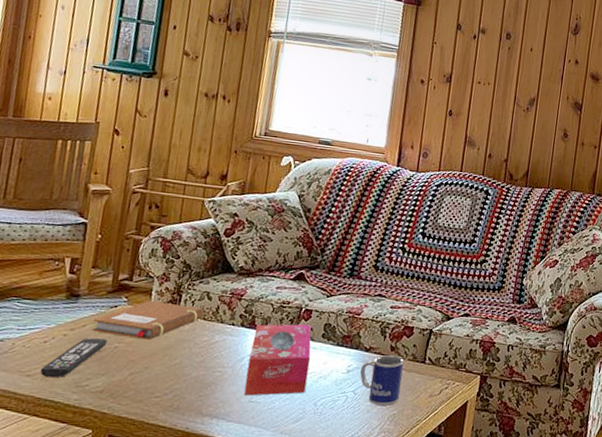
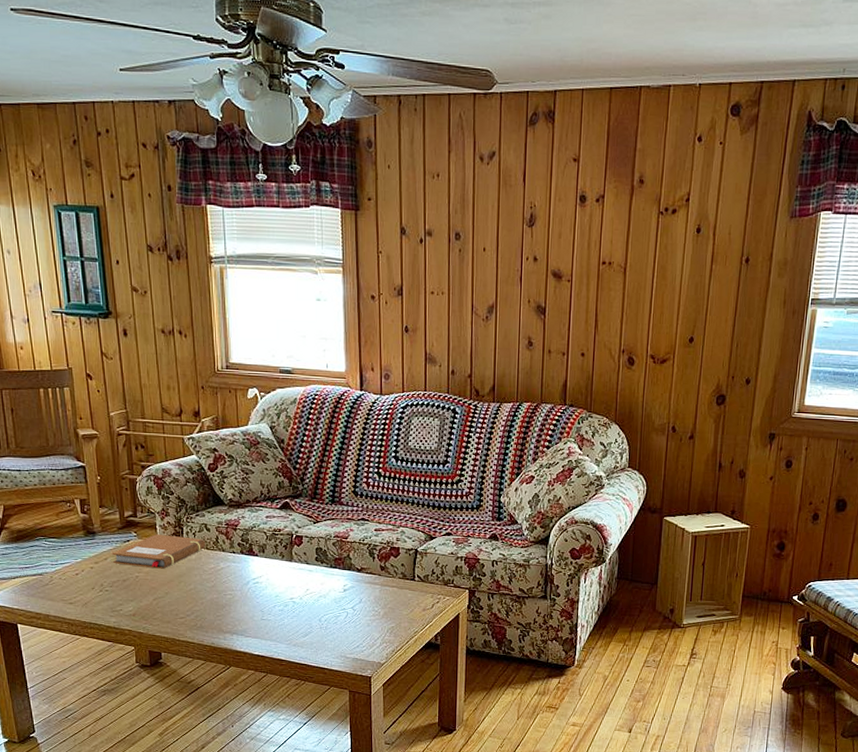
remote control: present [40,338,108,378] -> none [79,569,129,605]
tissue box: present [244,324,312,396] -> none [254,549,309,615]
mug: present [359,354,404,406] -> none [355,574,396,620]

